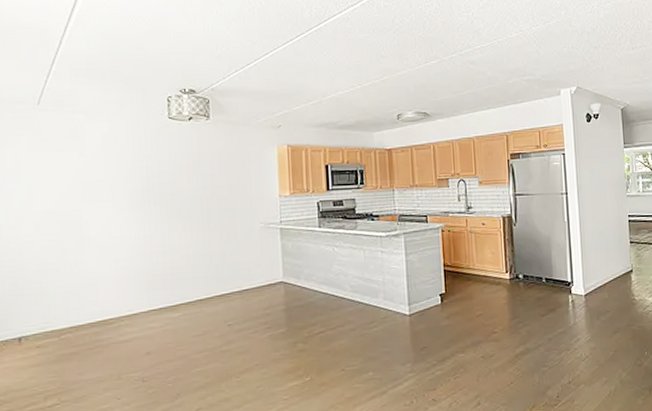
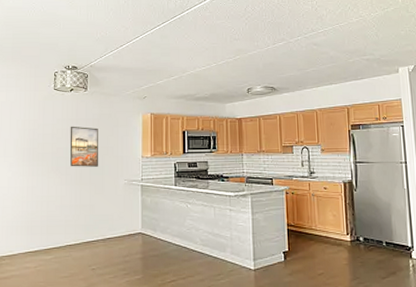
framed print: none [191,161,230,211] -> present [70,126,99,167]

